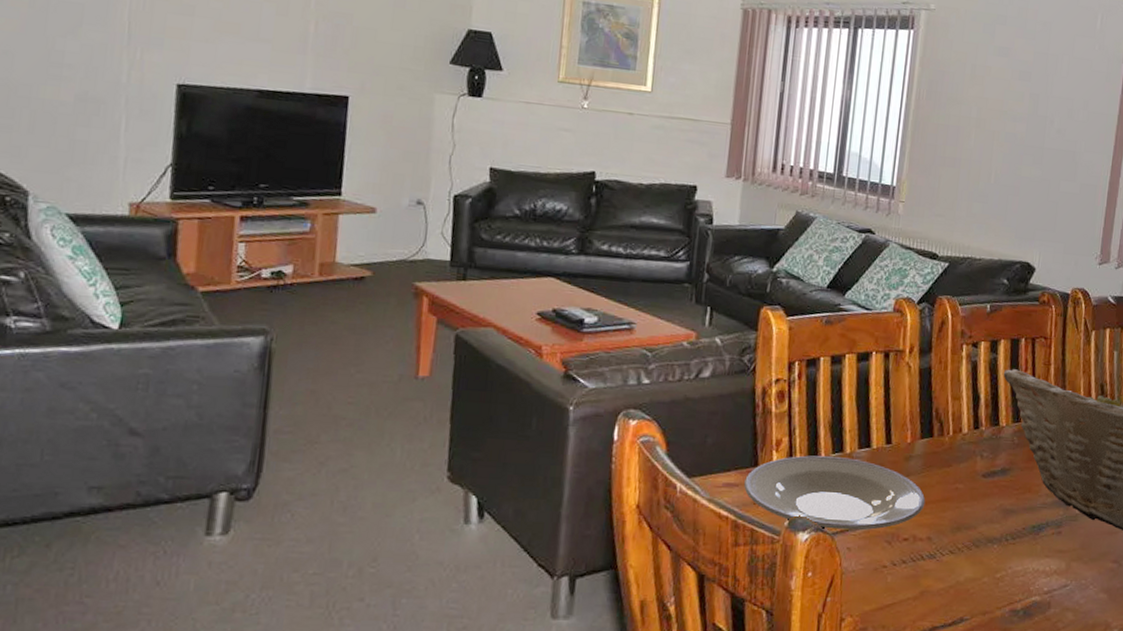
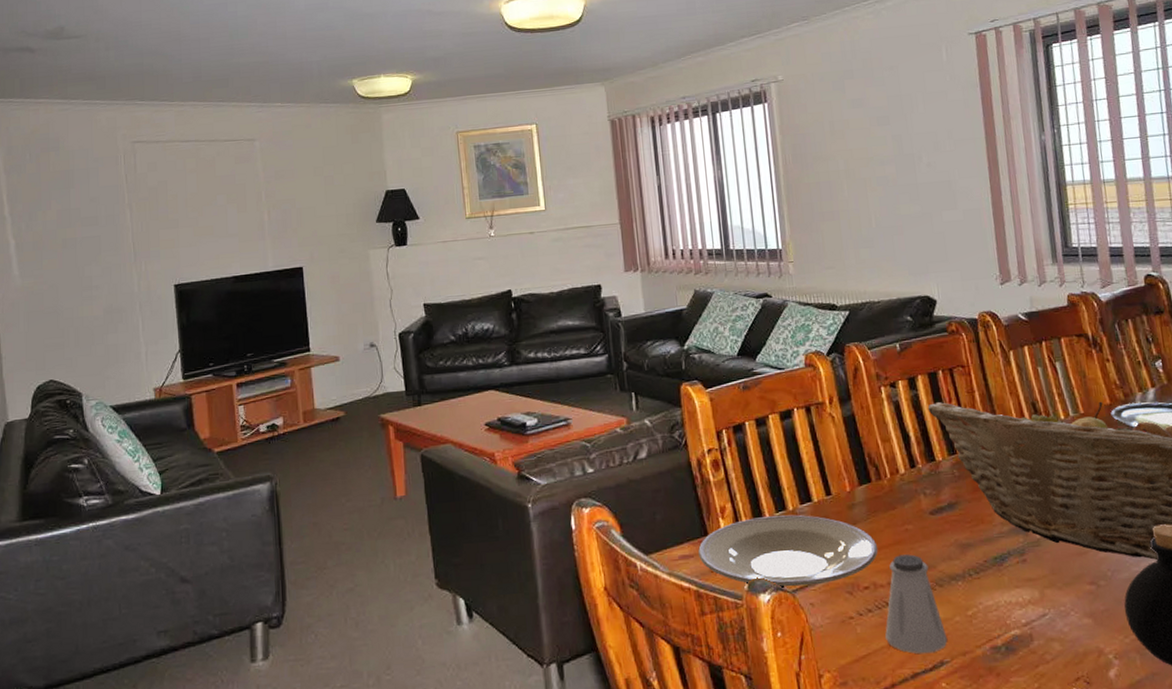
saltshaker: none [913,512,972,610] -> present [885,554,948,655]

